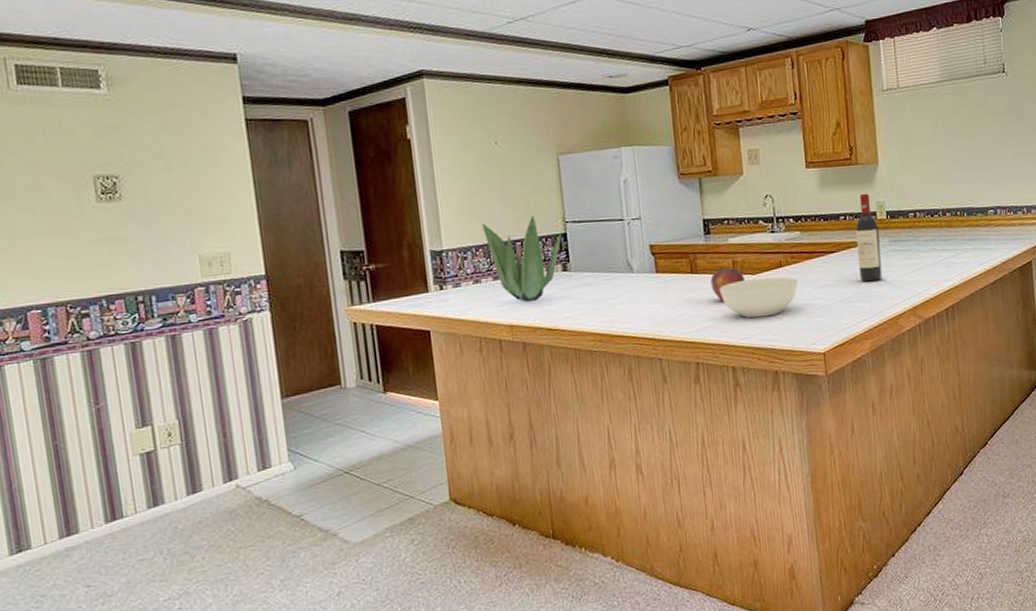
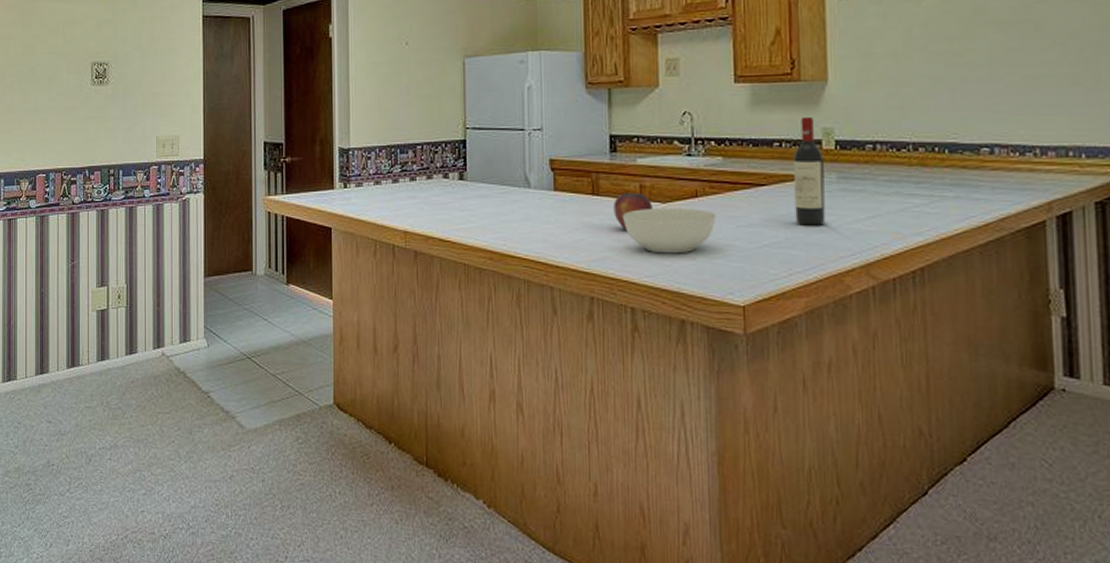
plant: present [482,216,562,302] -> none [388,119,462,209]

